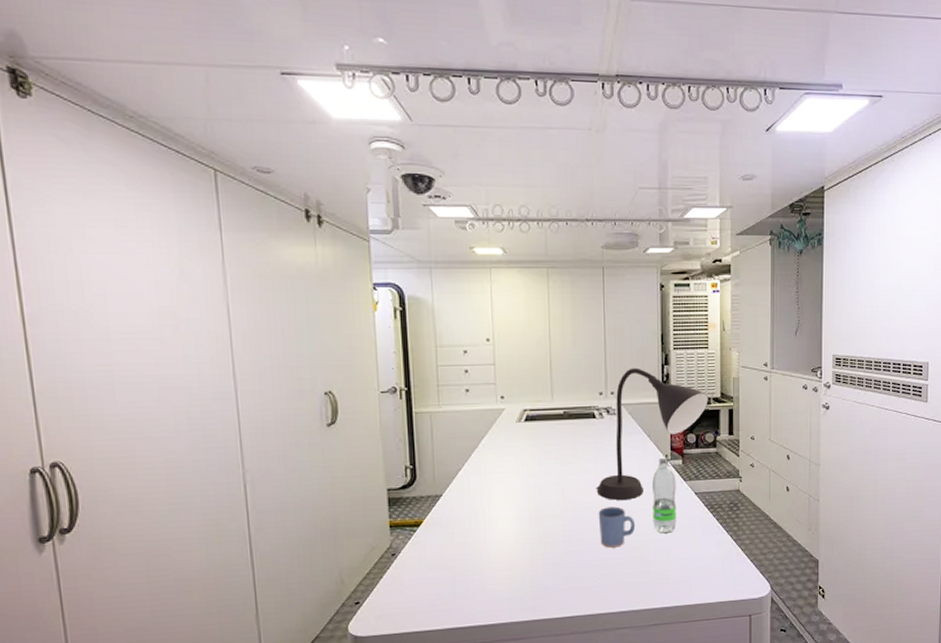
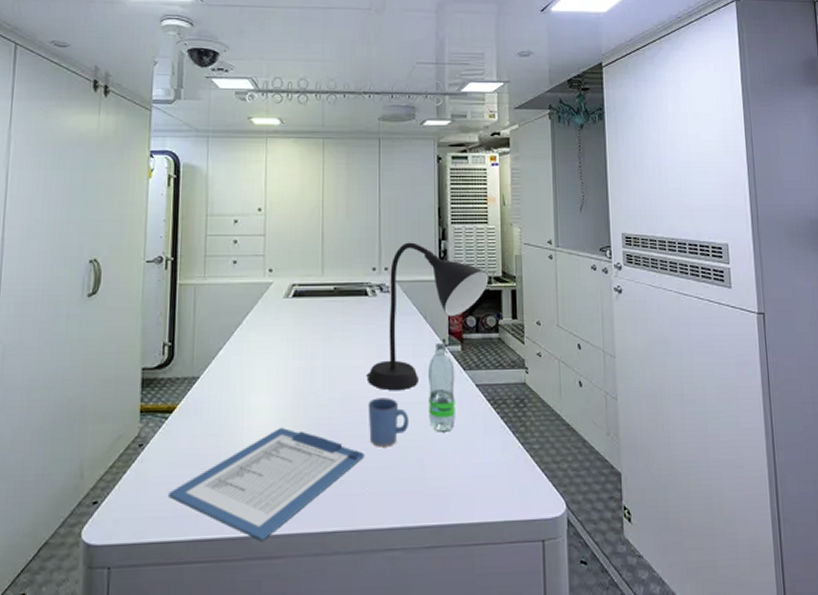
clipboard: none [423,535,596,626] -> present [169,428,364,540]

